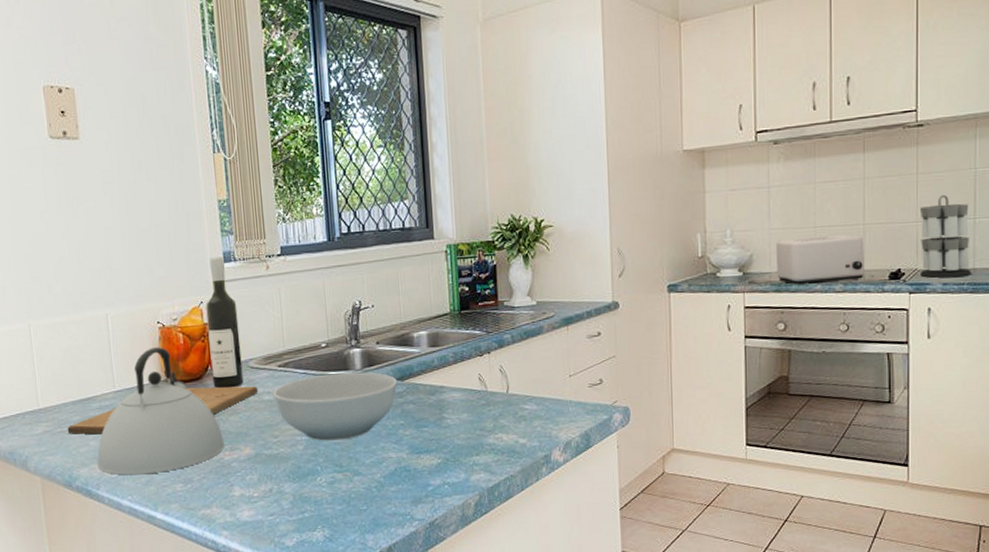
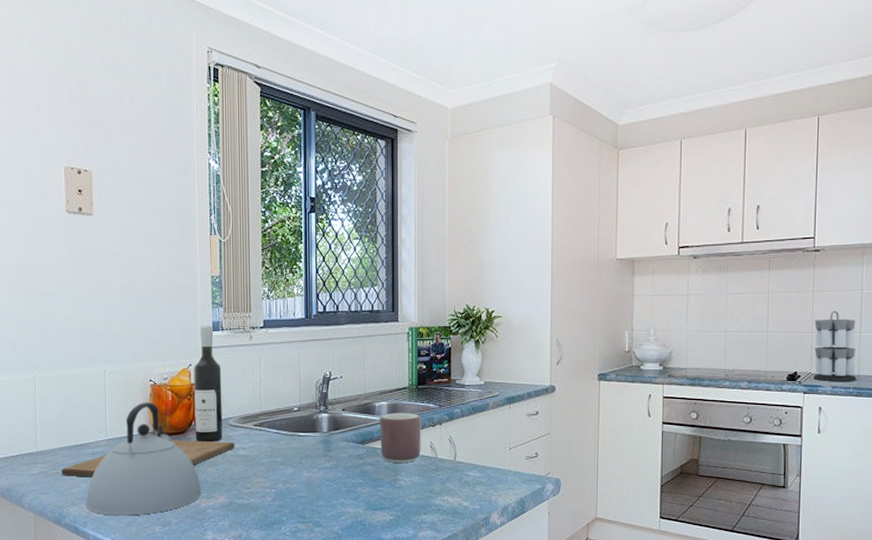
bowl: present [272,372,398,441] -> none [247,435,359,494]
mug: none [419,342,469,399] -> present [380,413,421,463]
toaster: present [775,234,864,286] -> none [691,339,767,381]

